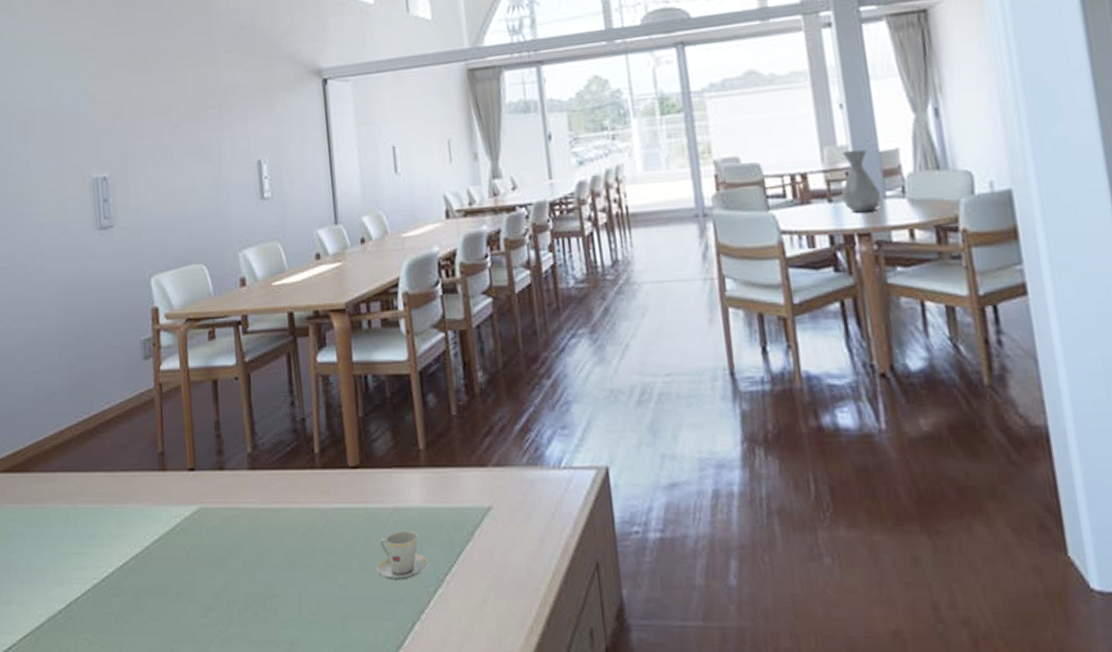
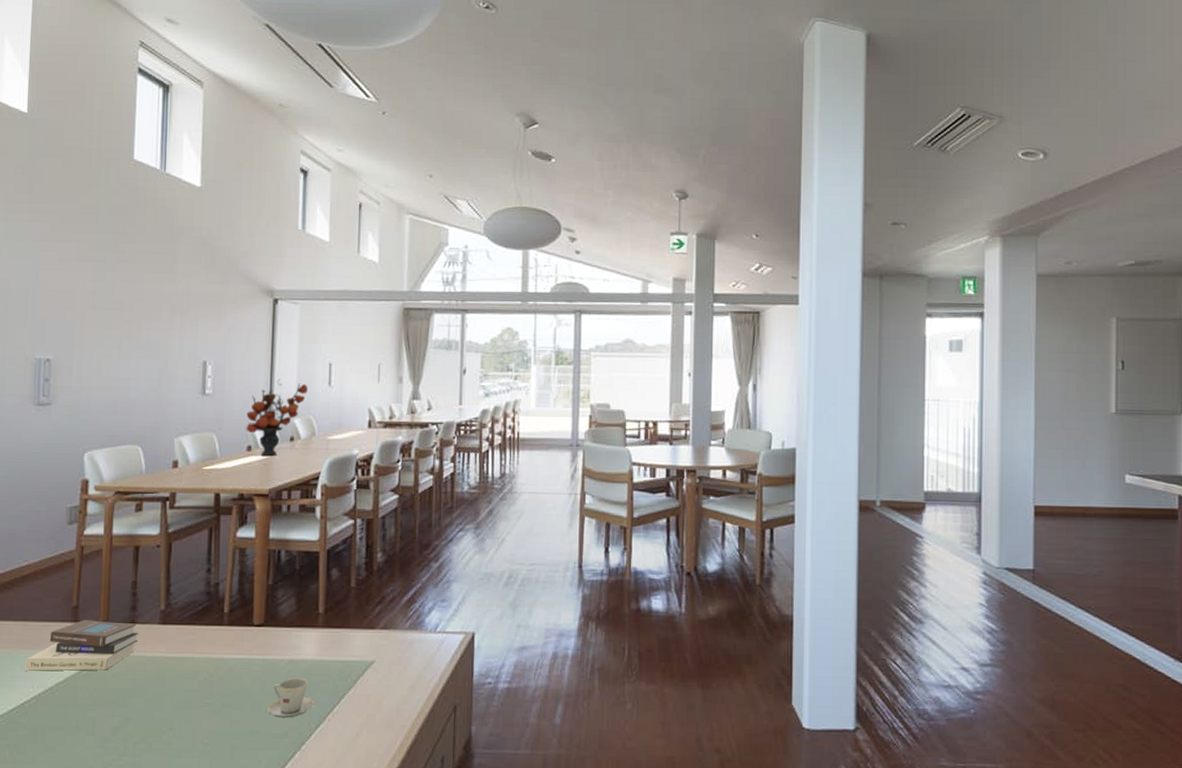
books: none [119,467,229,528] -> present [24,620,139,671]
bouquet: none [310,171,373,265] -> present [246,379,309,457]
vase: present [841,148,881,213] -> none [679,407,707,455]

